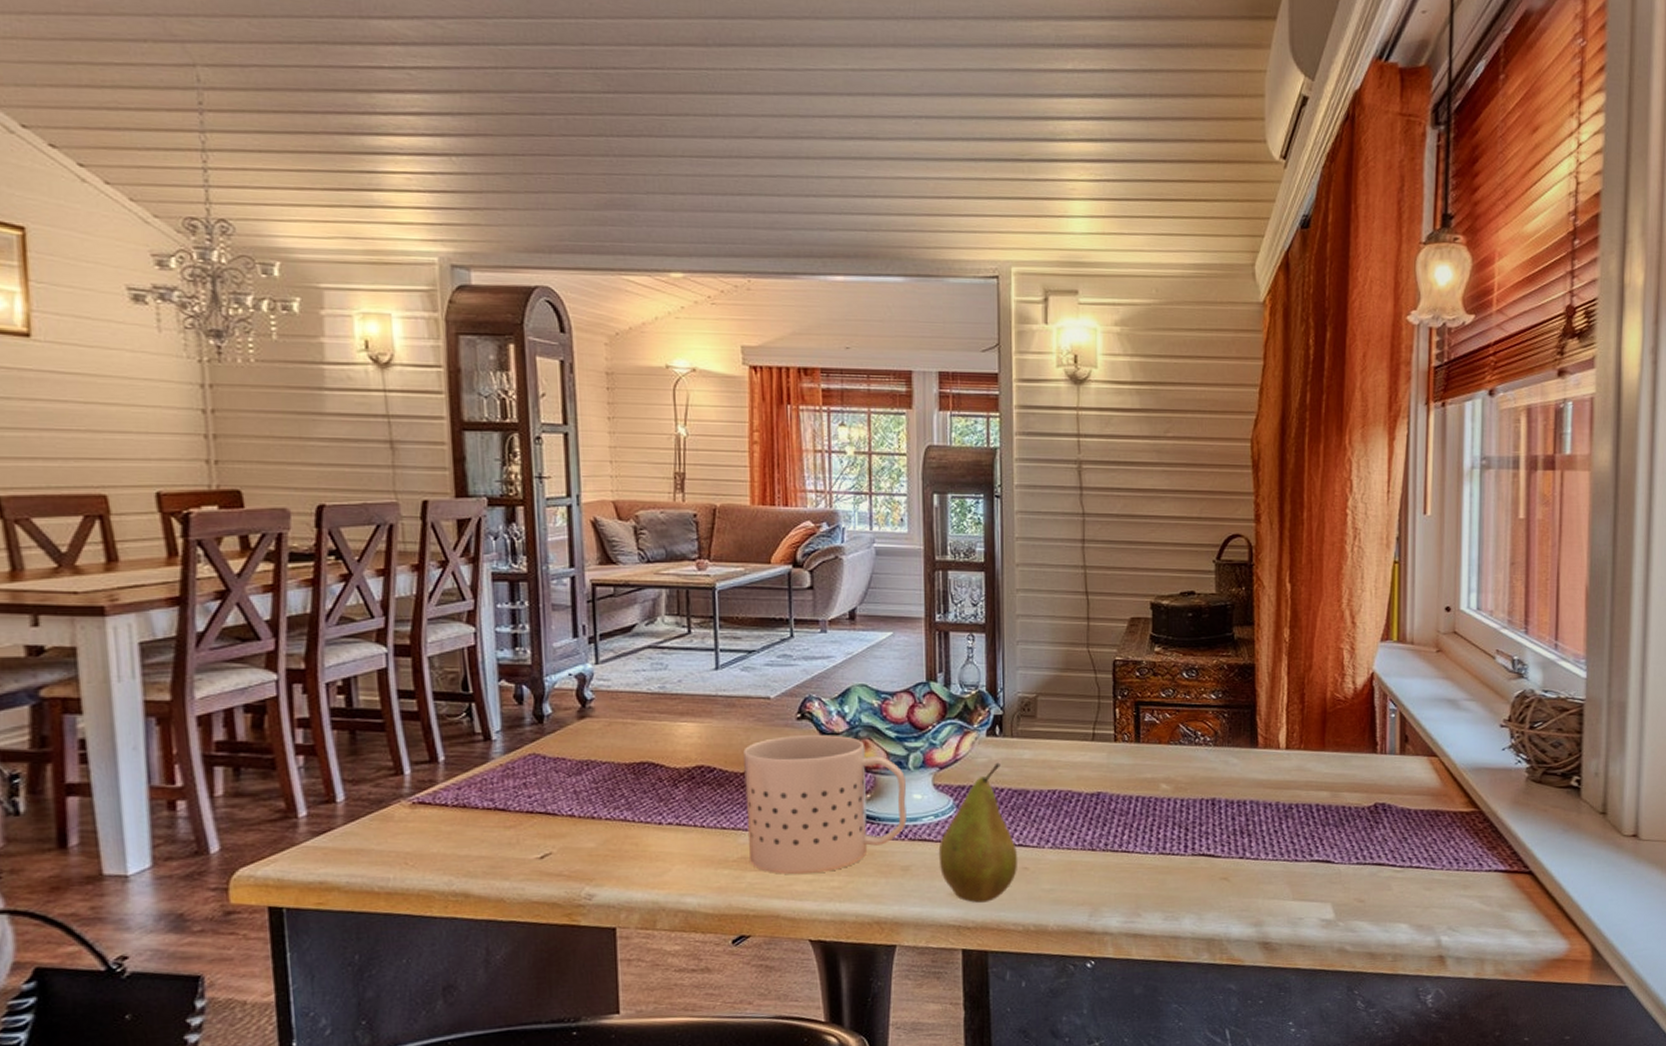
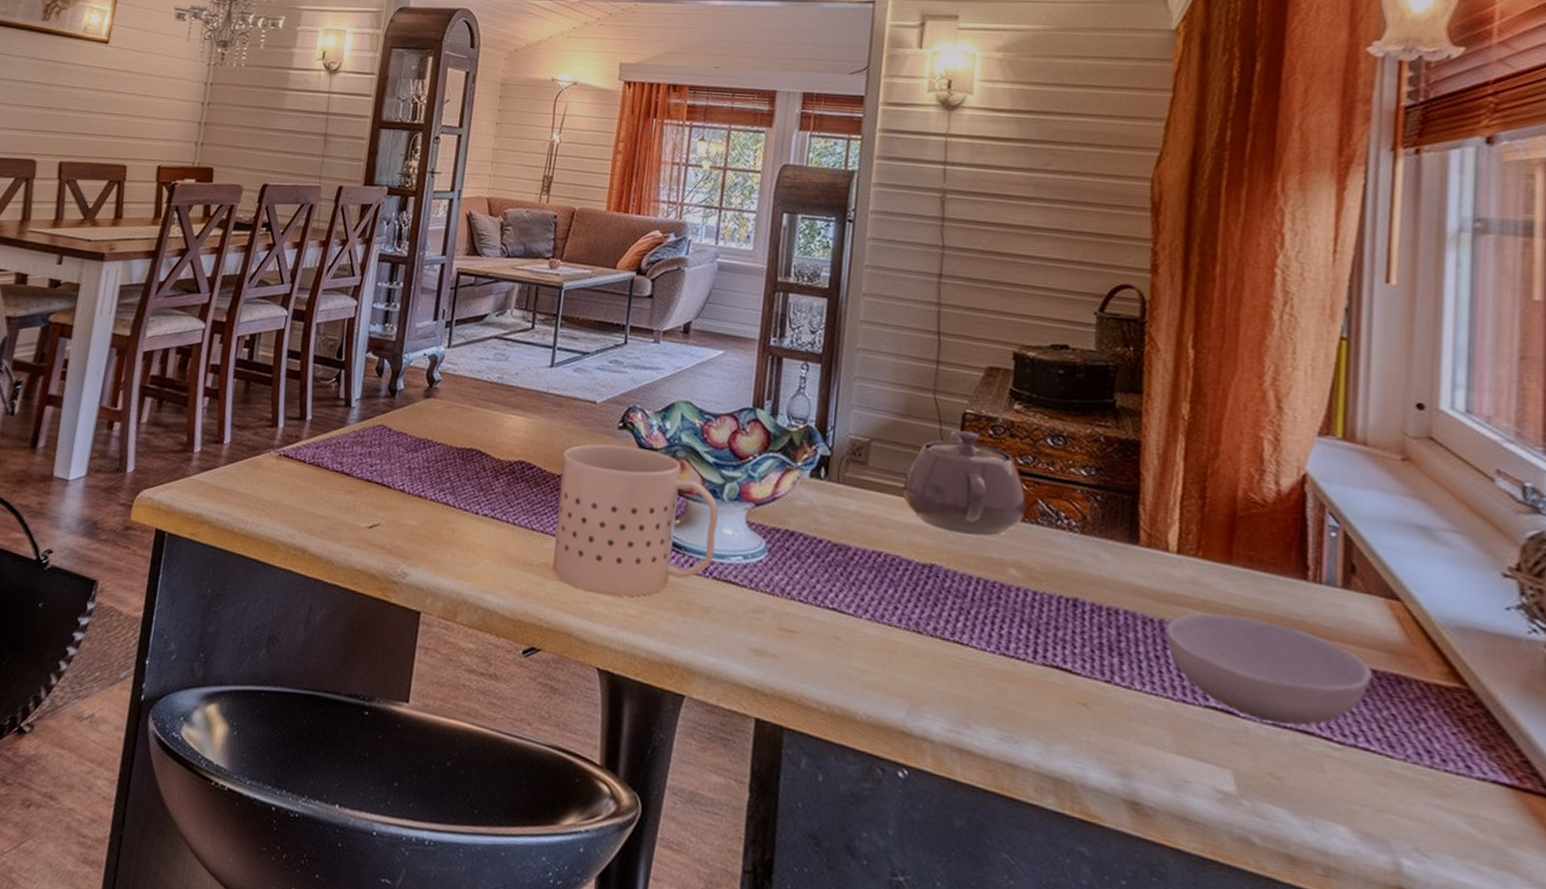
fruit: present [938,762,1018,904] -> none [741,508,830,669]
teapot: none [1069,676,1170,763] -> present [903,430,1027,537]
bowl: none [1281,788,1421,863] -> present [1166,612,1373,726]

